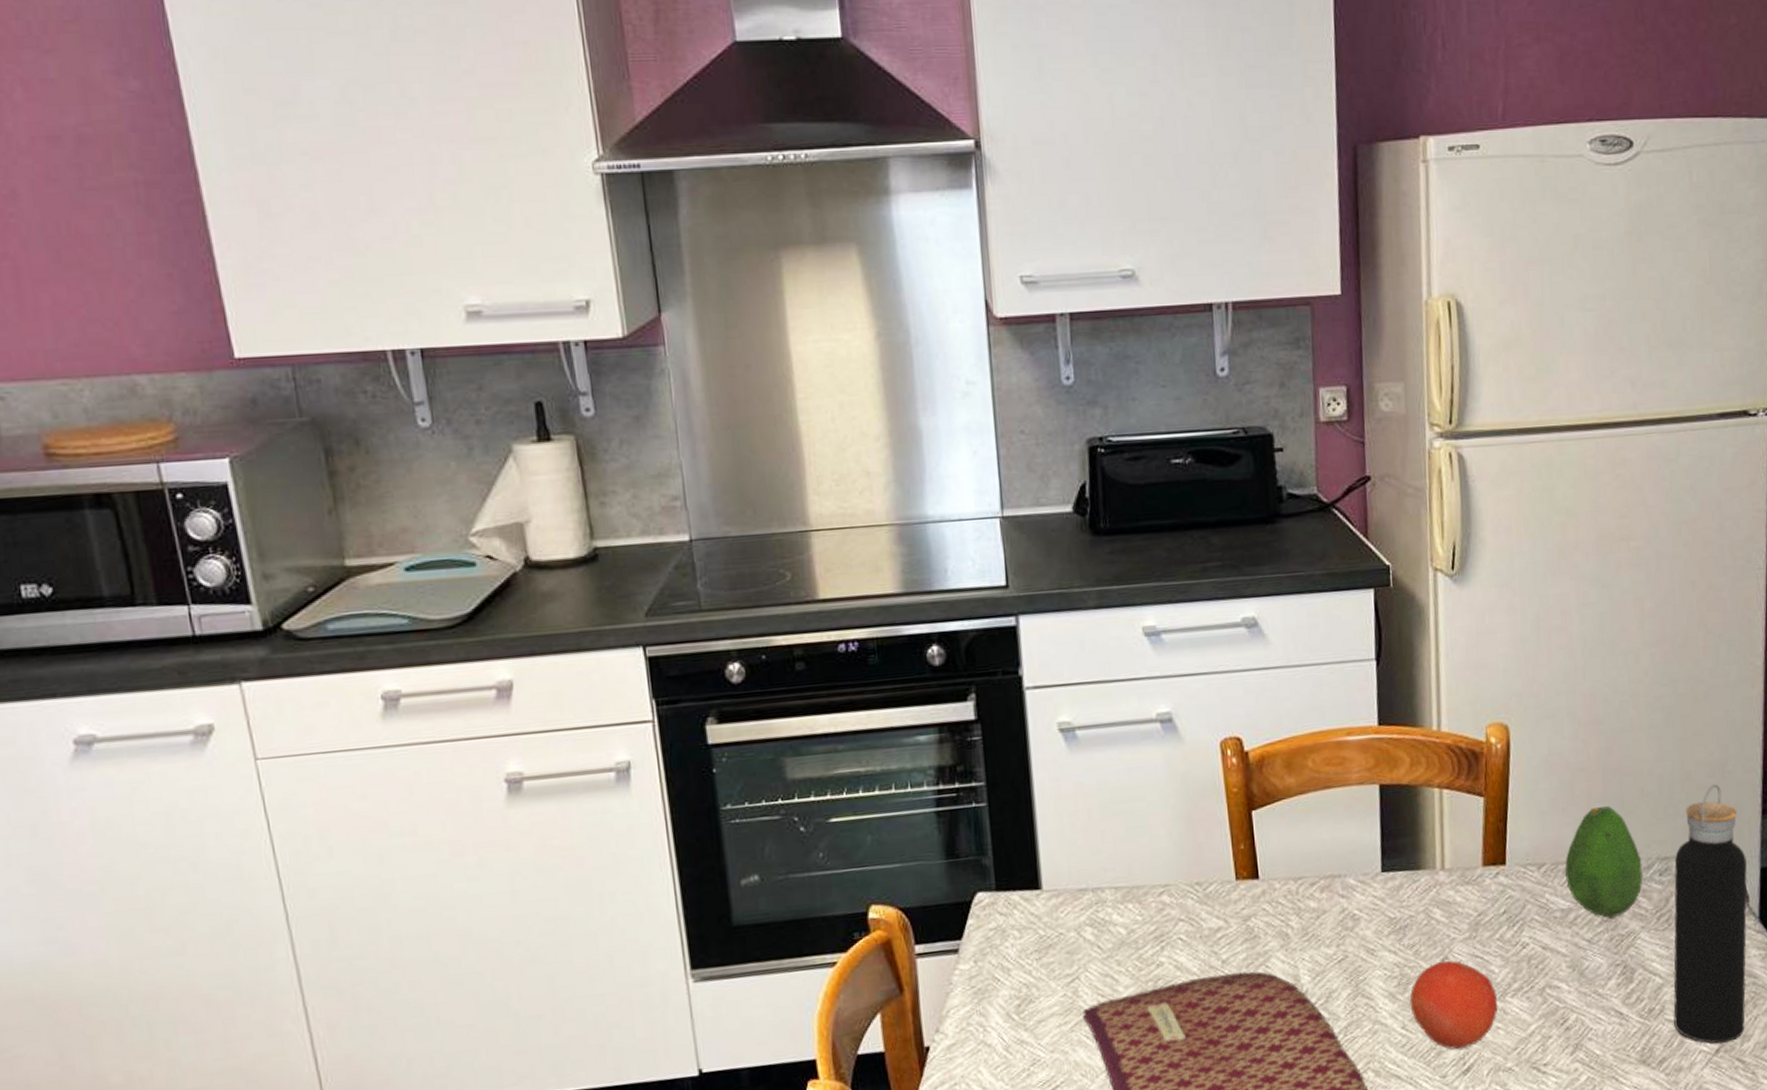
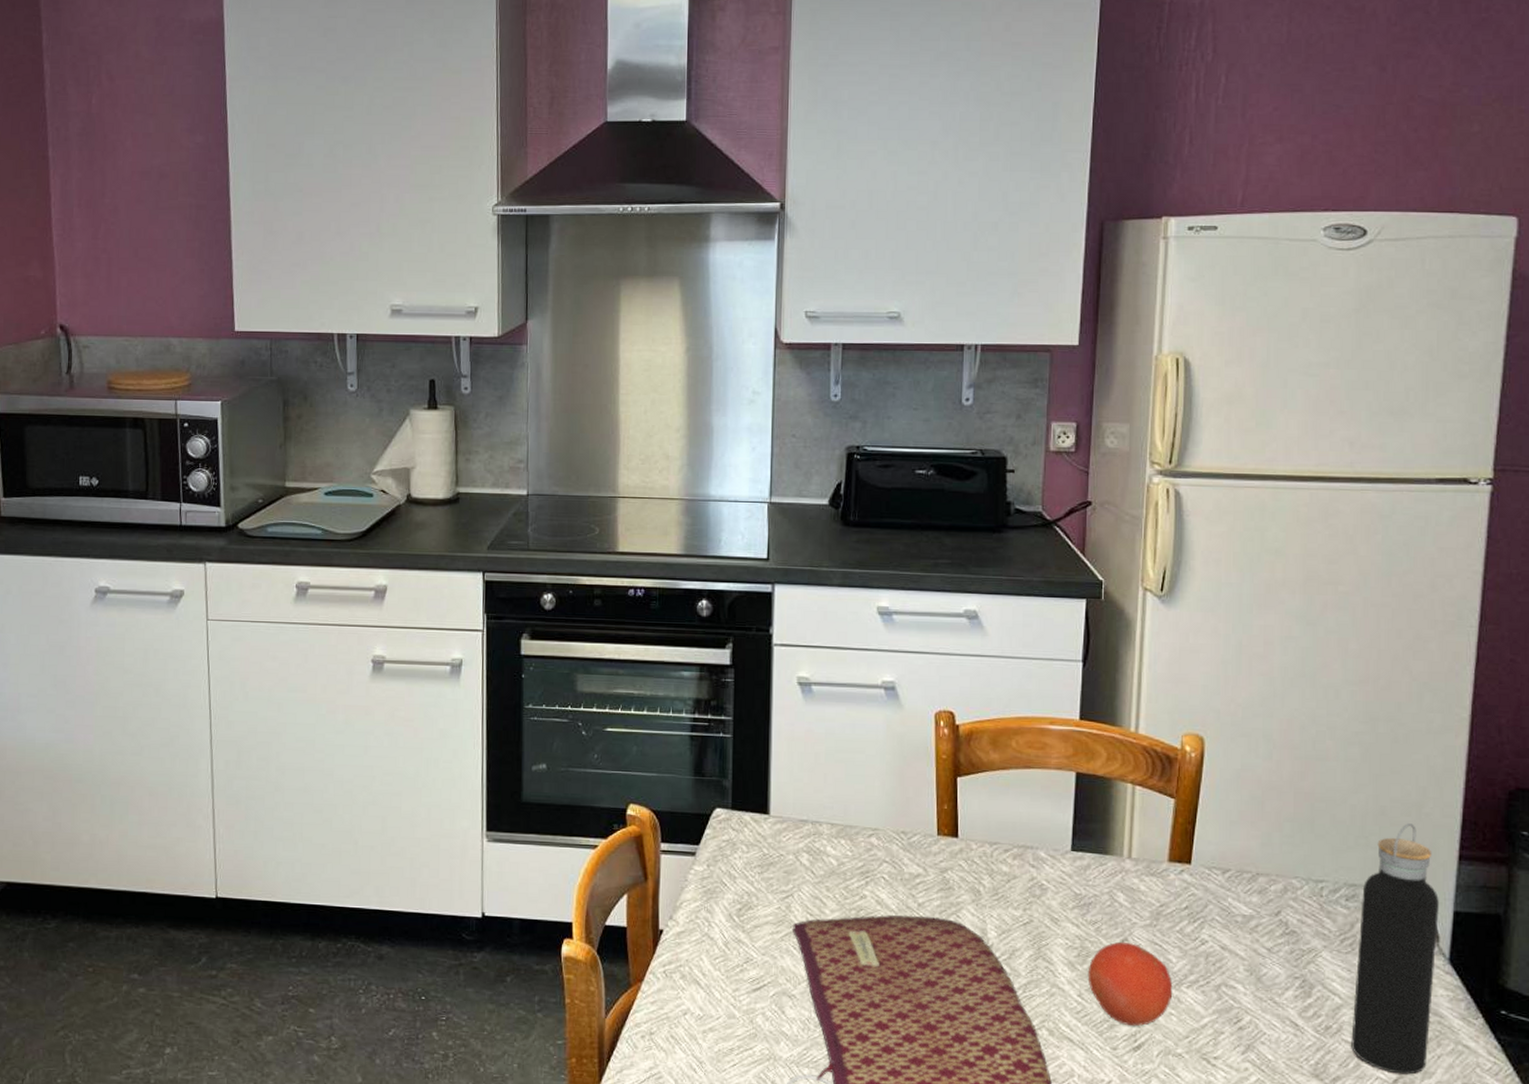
fruit: present [1565,806,1643,918] -> none [1250,826,1329,932]

